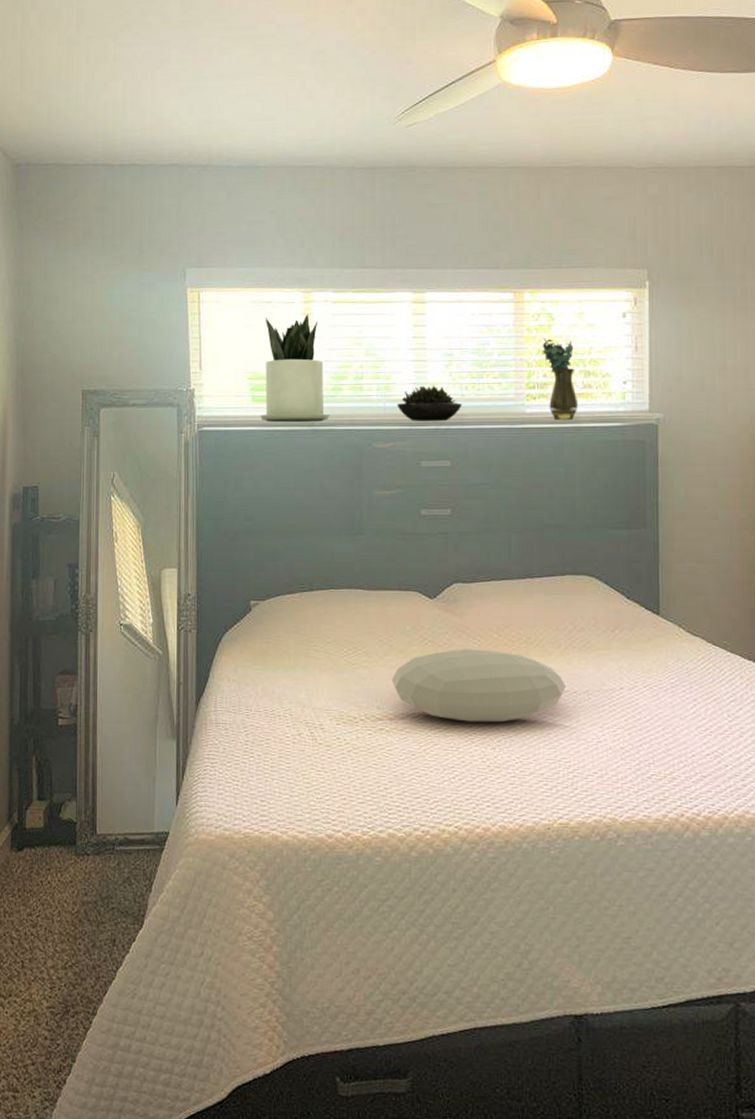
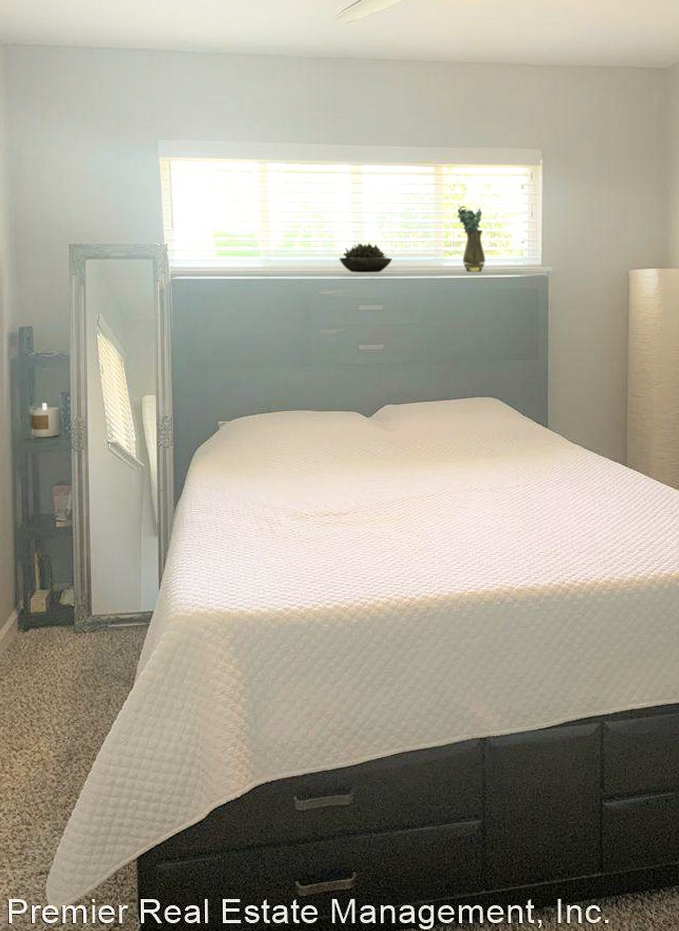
candle: none [32,576,66,618] -> present [29,403,60,438]
planter: present [259,314,330,423] -> none [223,182,283,273]
cushion: present [391,649,566,723] -> none [335,457,474,515]

